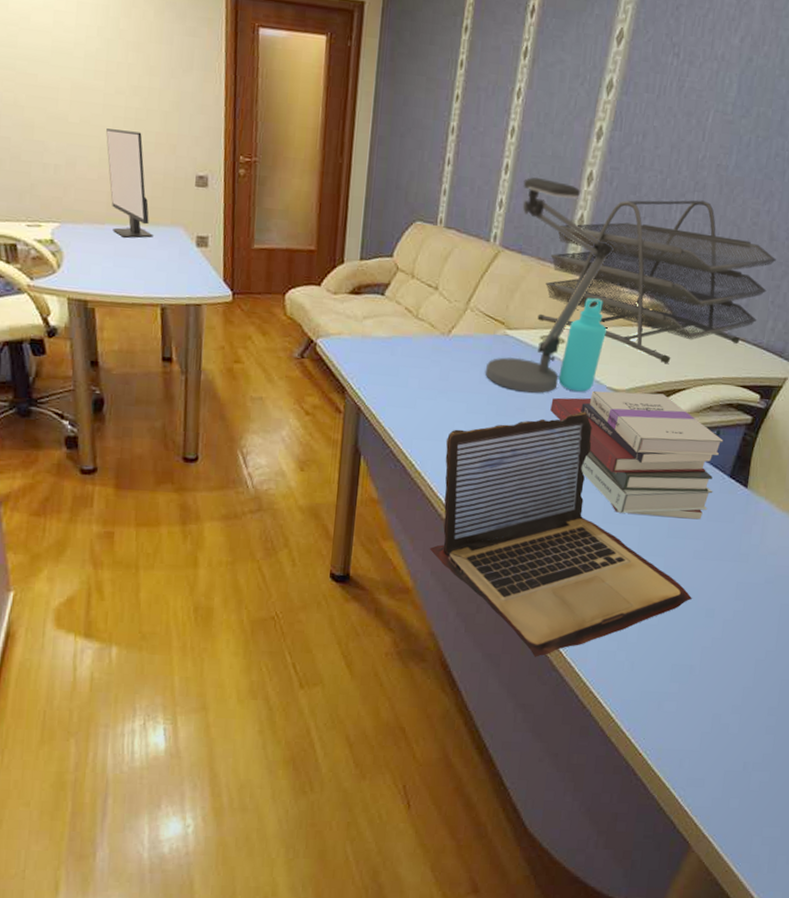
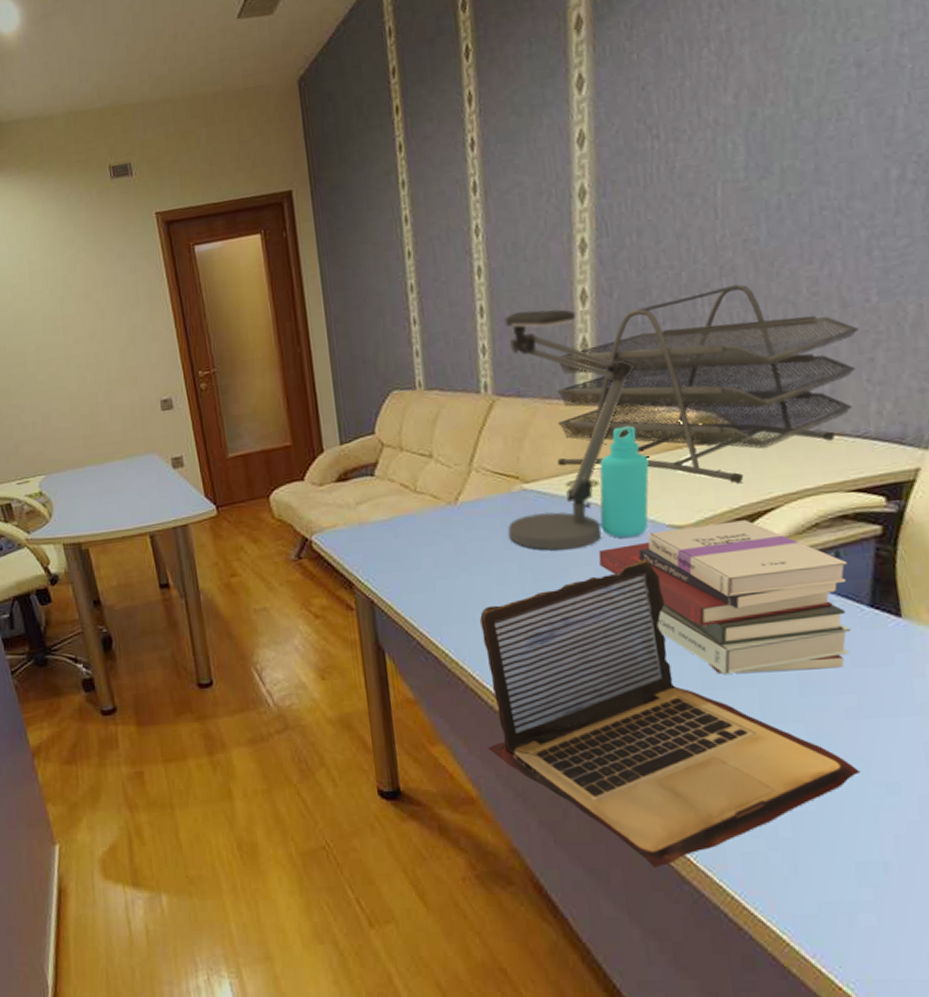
computer monitor: present [106,128,153,238] -> none [72,373,131,475]

